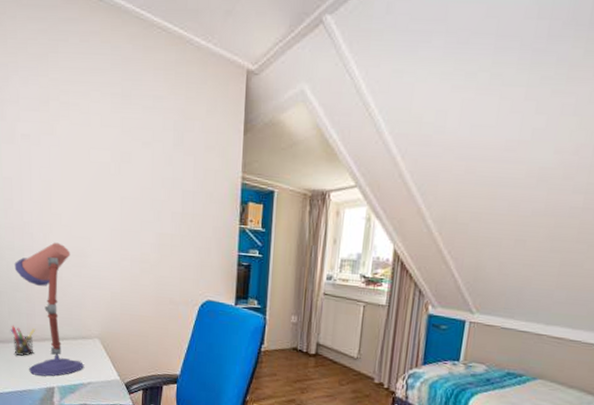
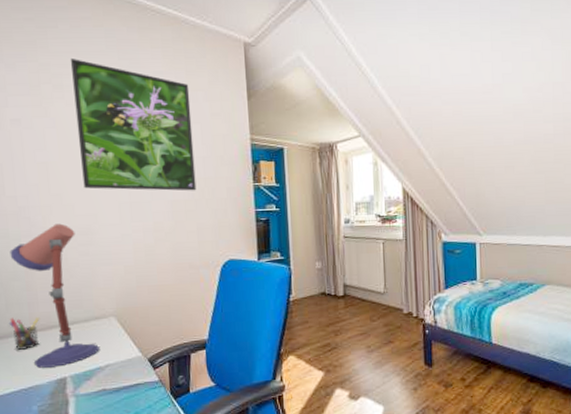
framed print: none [77,74,187,226] -> present [70,57,197,191]

